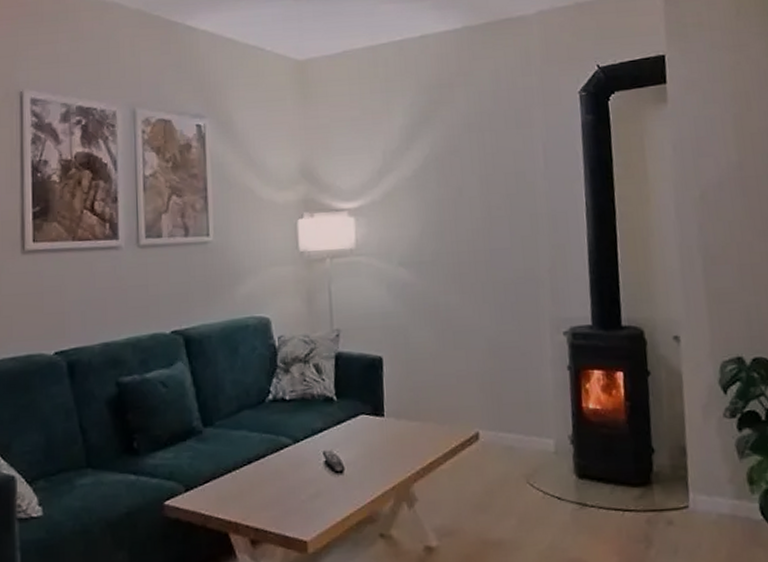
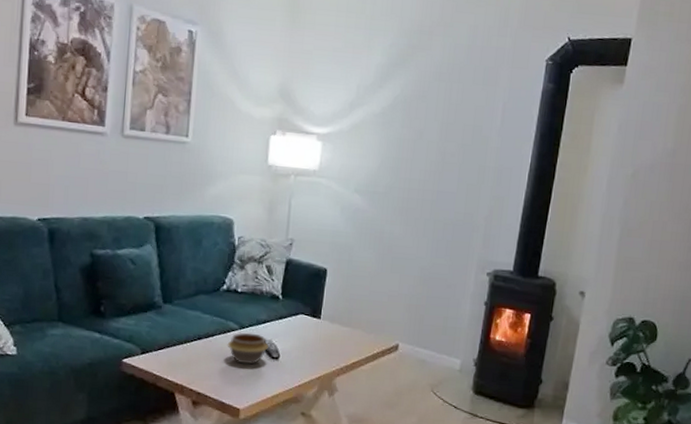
bowl: none [282,446,330,485] -> present [227,332,269,364]

